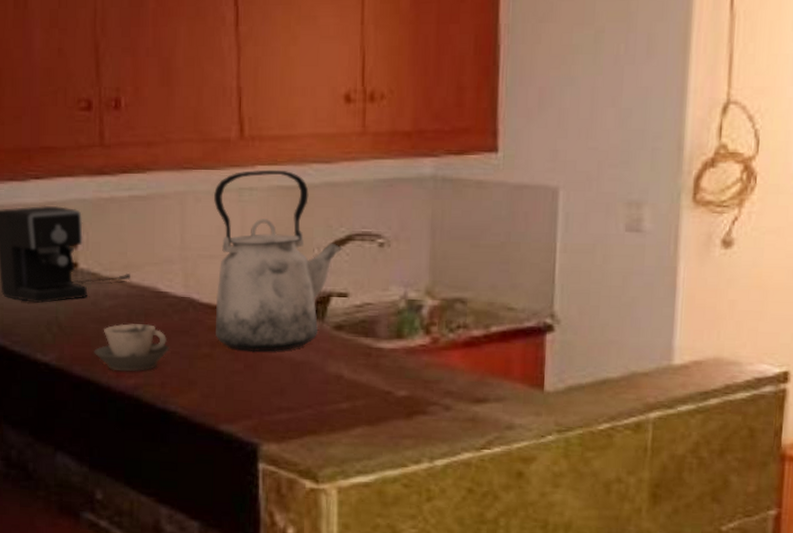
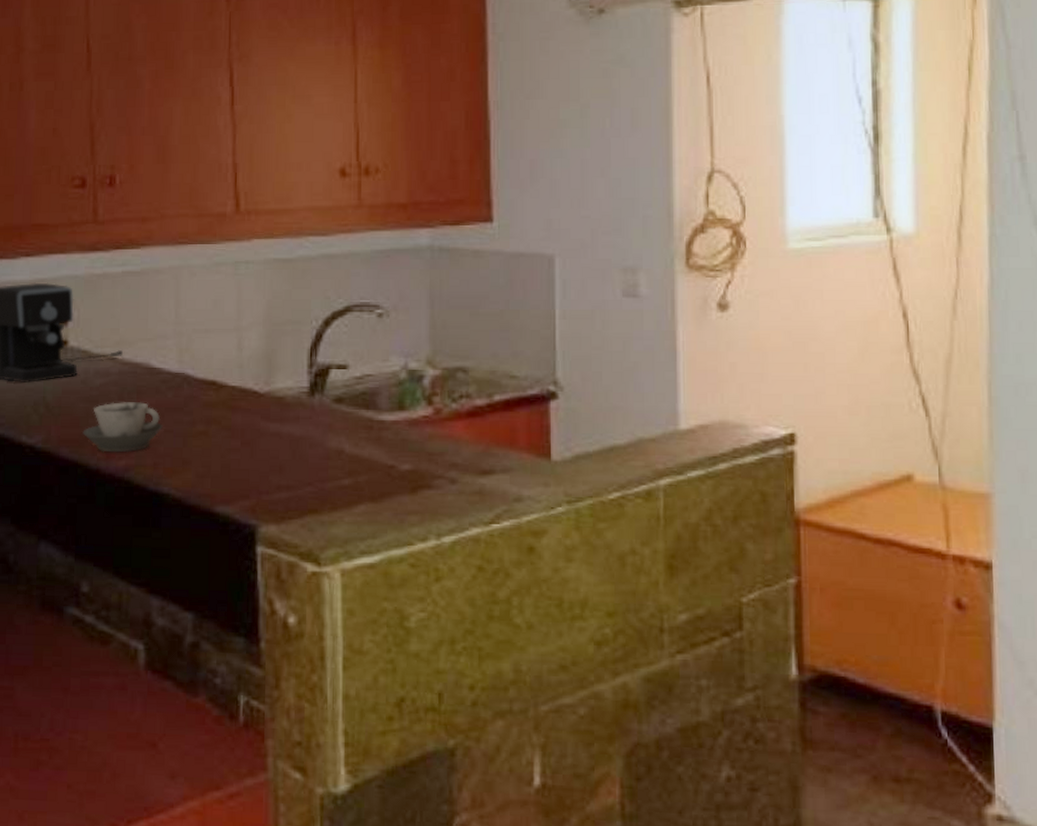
kettle: present [213,169,343,352] -> none [209,243,341,429]

